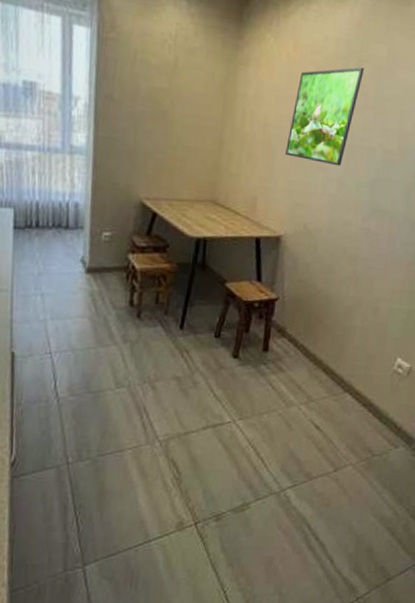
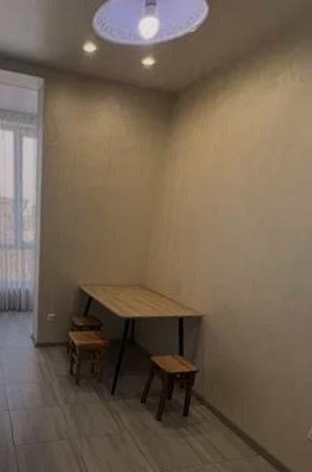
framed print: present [285,67,364,166] -> none [209,152,291,250]

